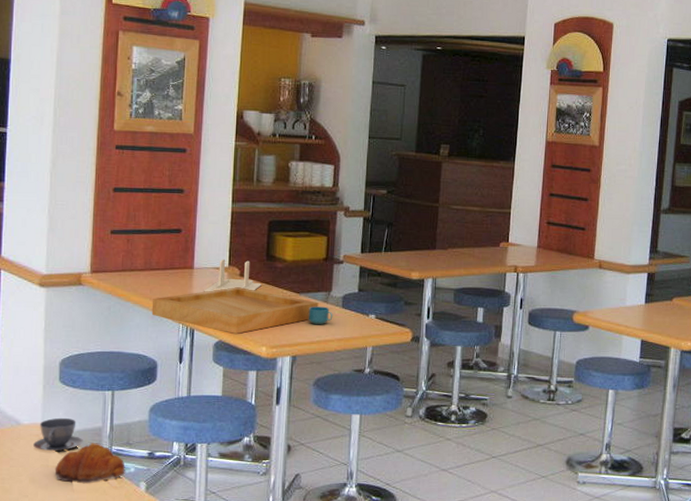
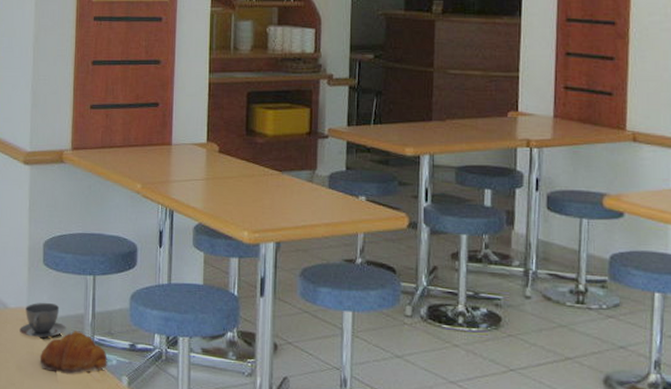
tray: present [151,287,319,334] -> none [131,165,303,216]
napkin holder: present [204,258,262,292] -> none [183,134,241,170]
cup: present [308,306,333,324] -> none [292,186,319,207]

